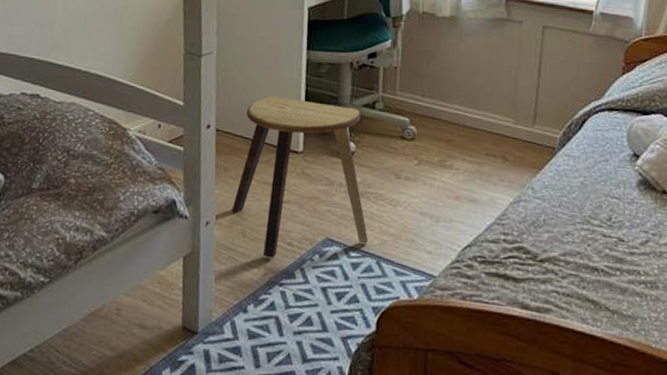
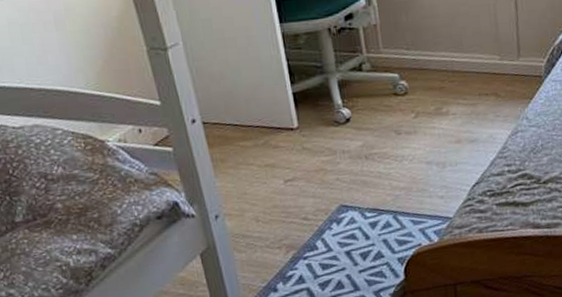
stool: present [231,95,368,258] -> none [230,74,381,237]

